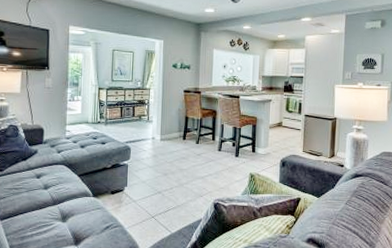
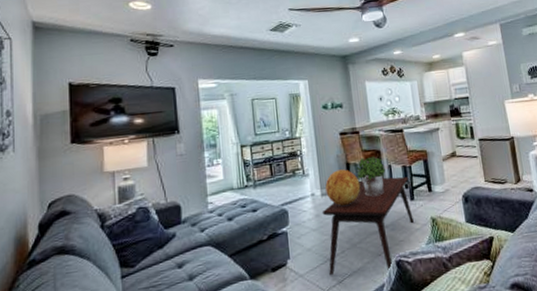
coffee table: none [158,133,237,210] -> present [322,177,414,276]
decorative sphere: none [165,121,195,152] -> present [325,169,361,207]
potted plant: none [194,114,218,148] -> present [357,156,386,196]

